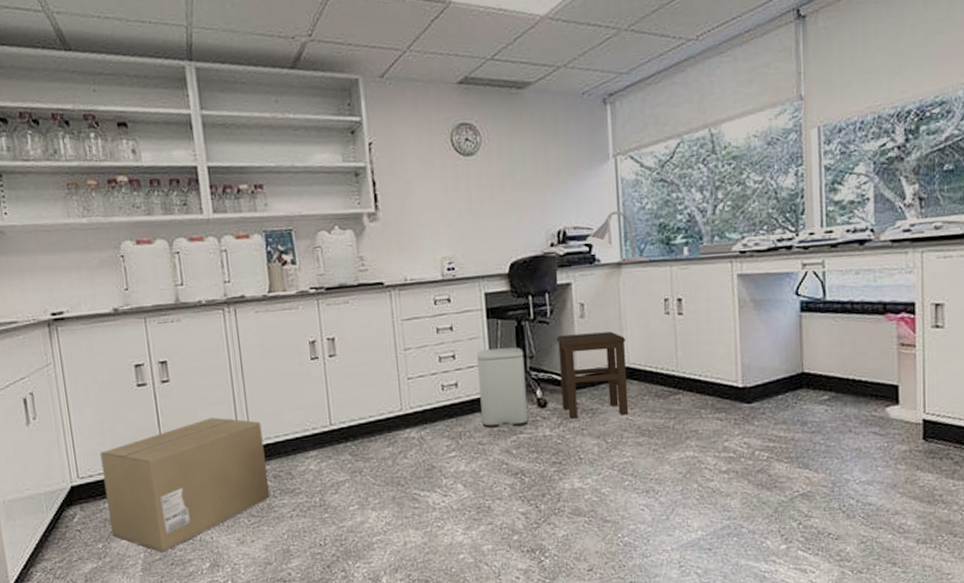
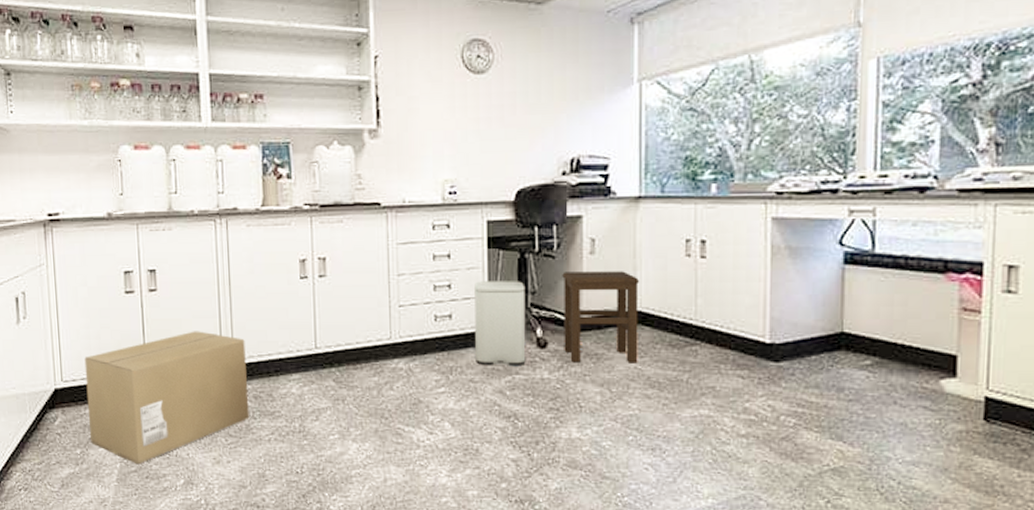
table lamp: present [585,211,652,264] -> none [601,140,675,198]

